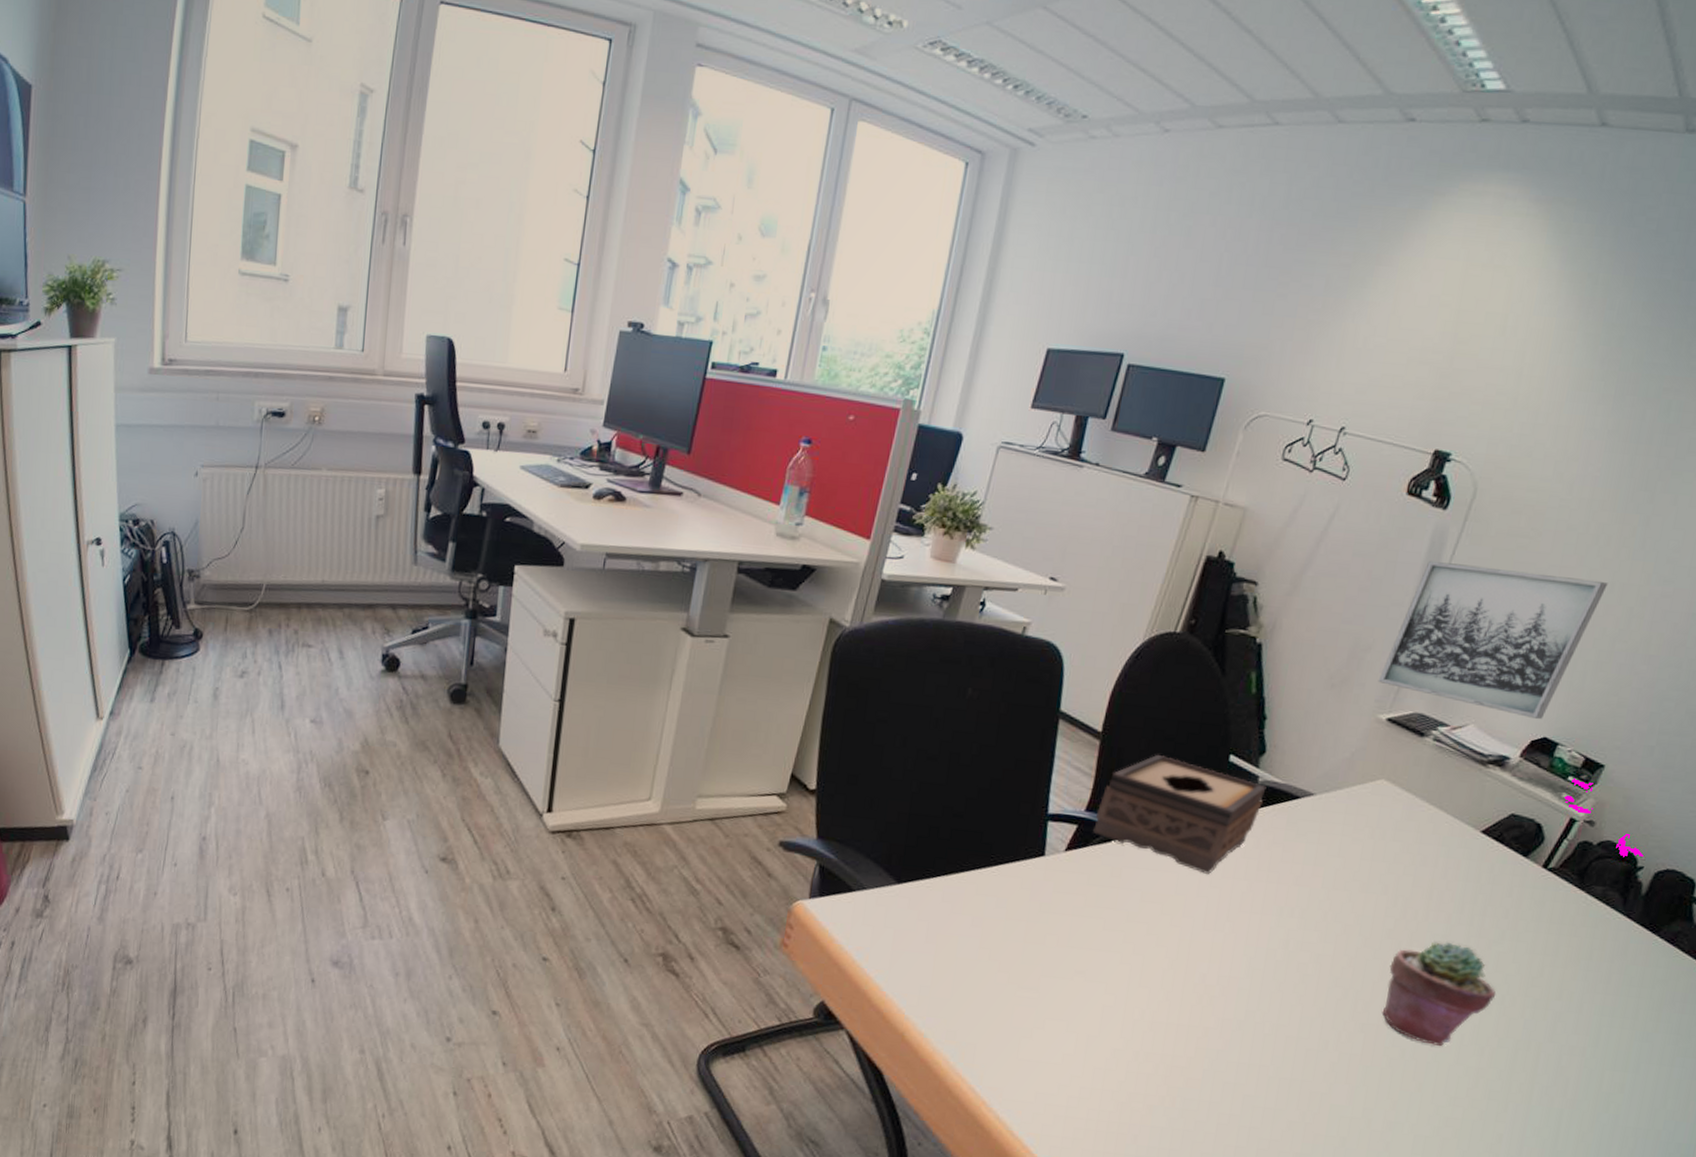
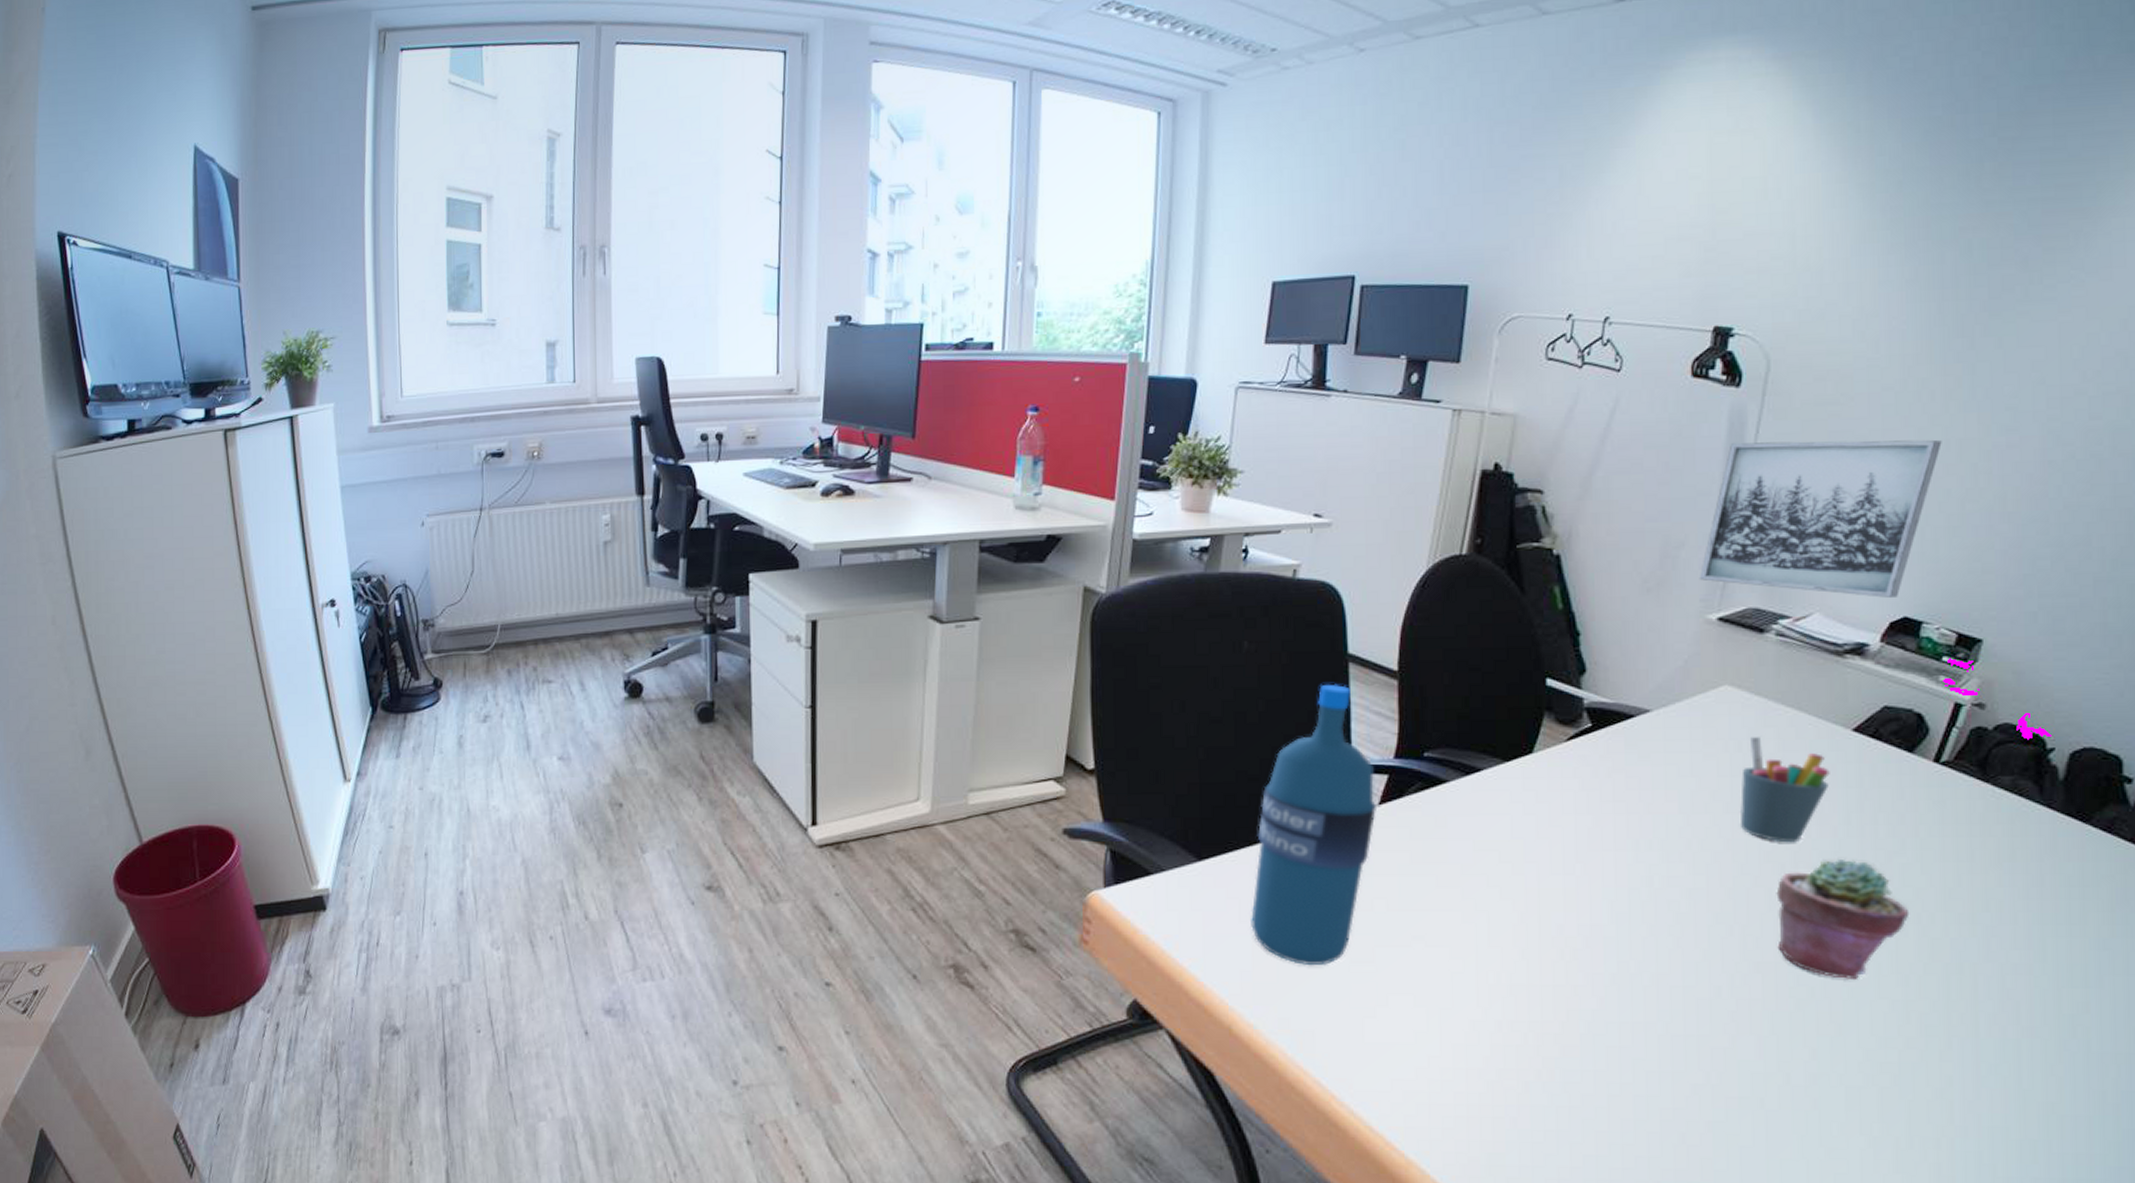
water bottle: none [935,737,1066,988] -> present [1251,683,1378,965]
tissue box: present [1093,754,1267,874] -> none [1406,687,1594,812]
pen holder: none [1372,827,1455,925] -> present [1740,736,1830,843]

